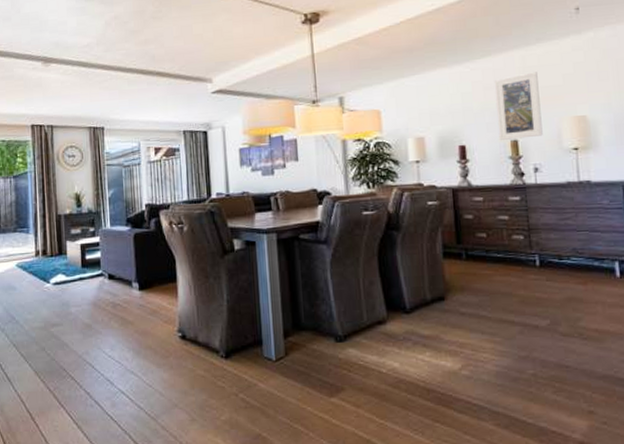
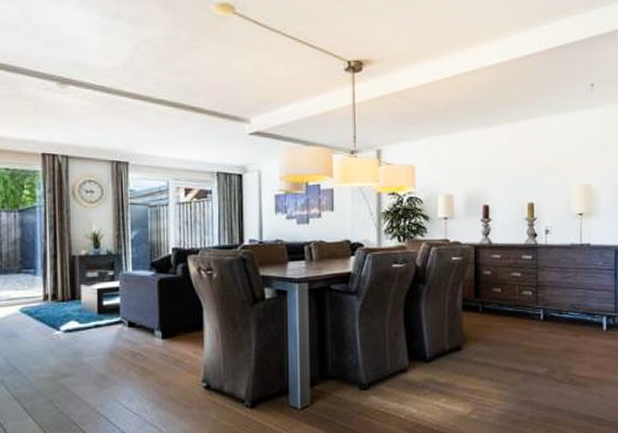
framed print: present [495,72,543,140] -> none [518,140,555,202]

